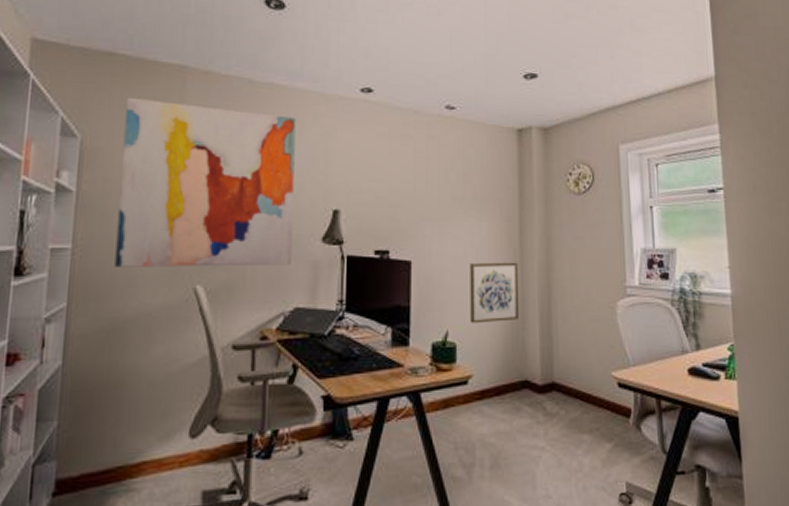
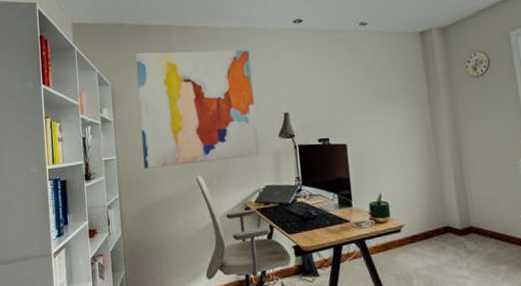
wall art: present [470,262,520,324] -> none [392,136,438,187]

